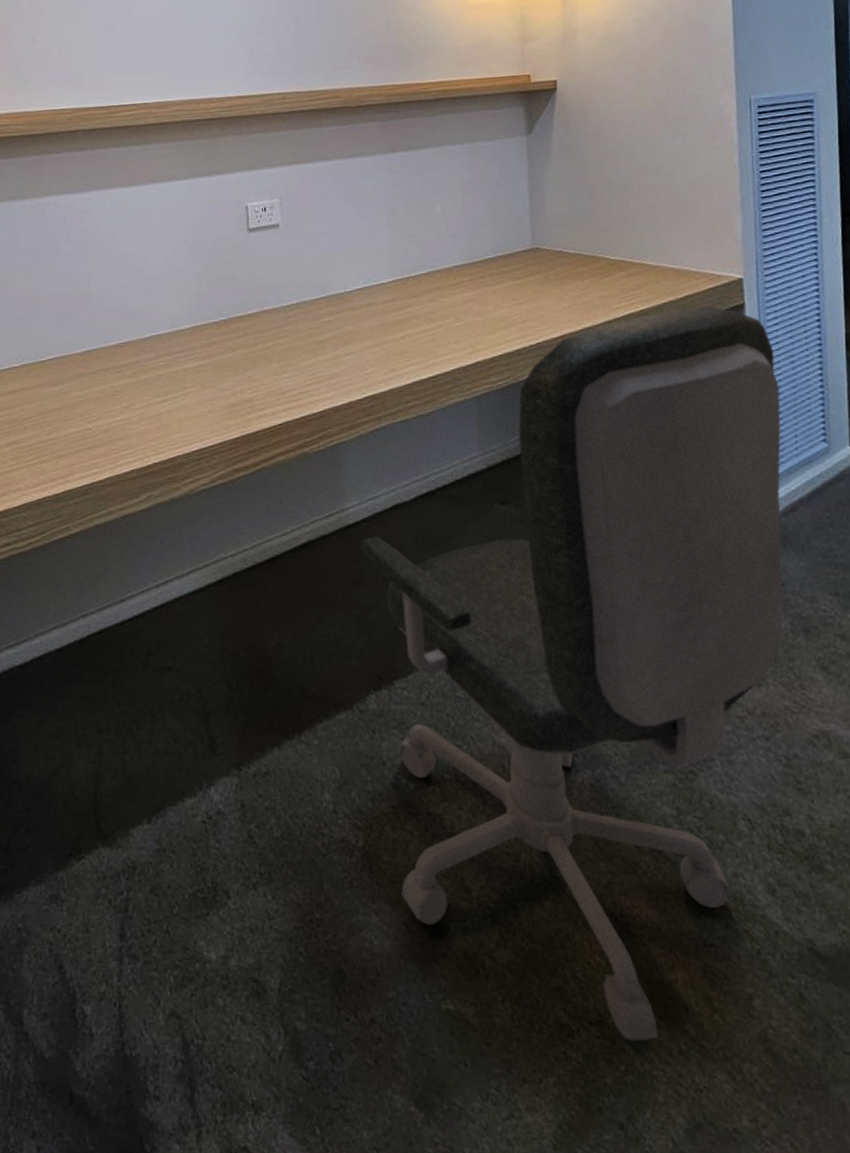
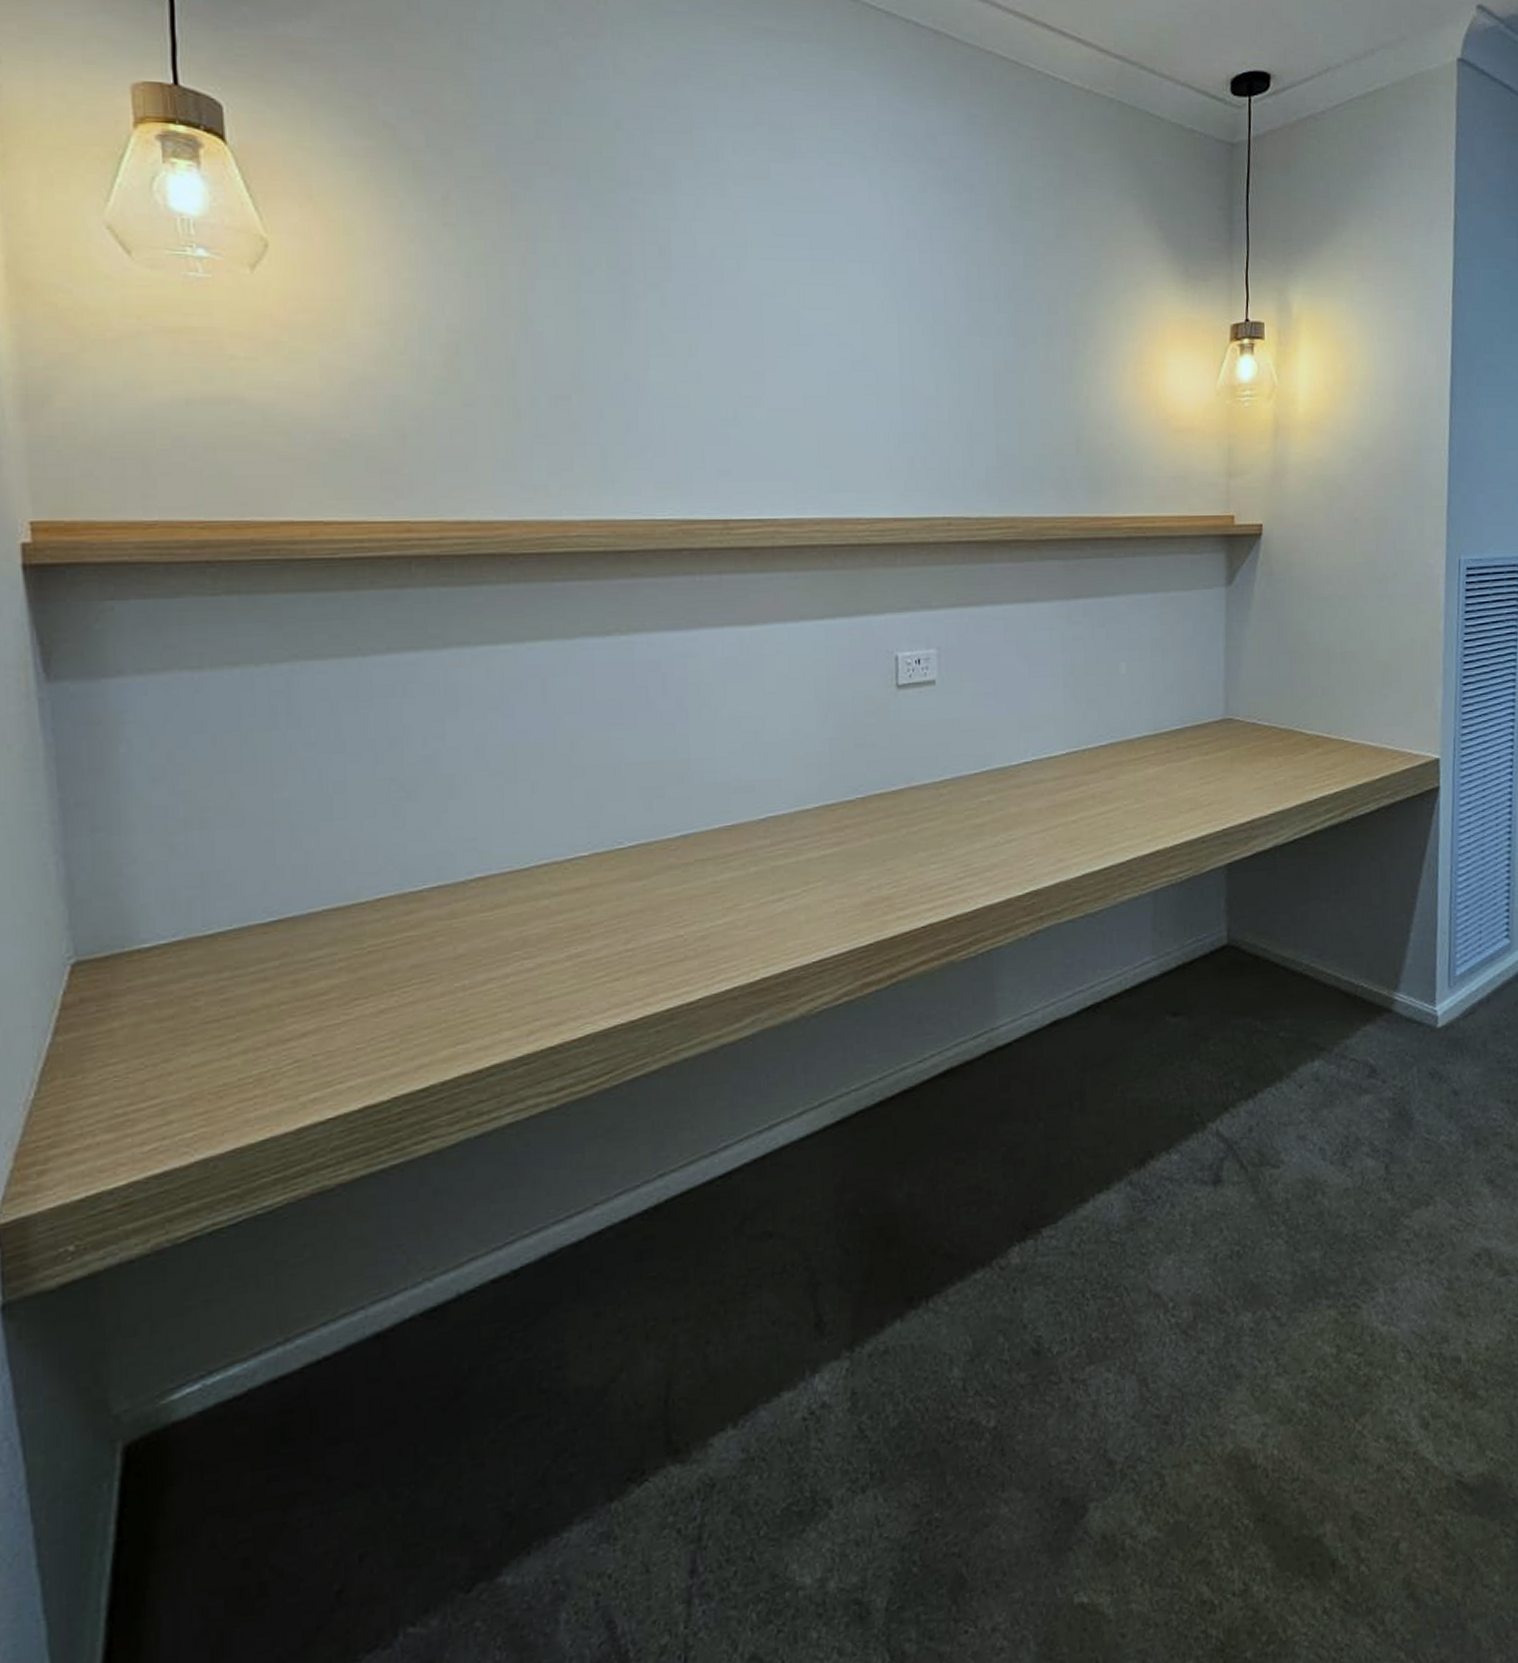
office chair: present [360,306,784,1041] -> none [1011,789,1468,1608]

